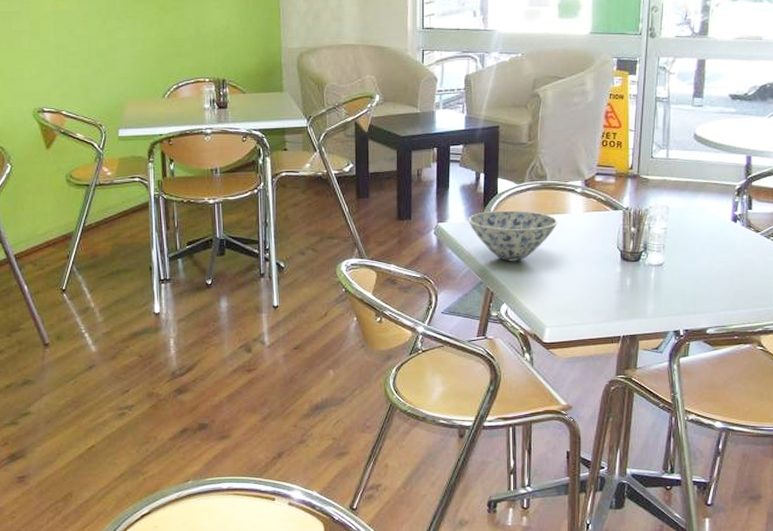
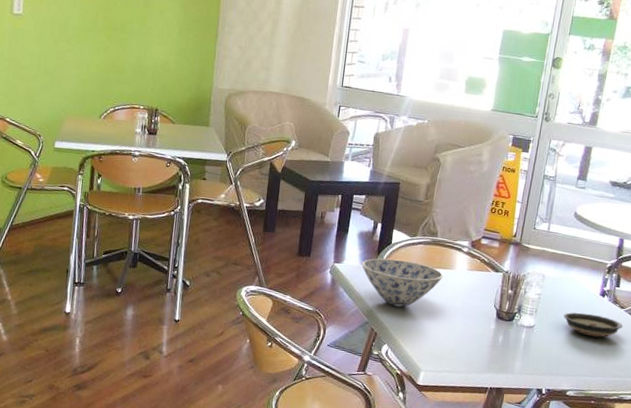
saucer: none [694,242,761,267] -> present [563,312,623,338]

